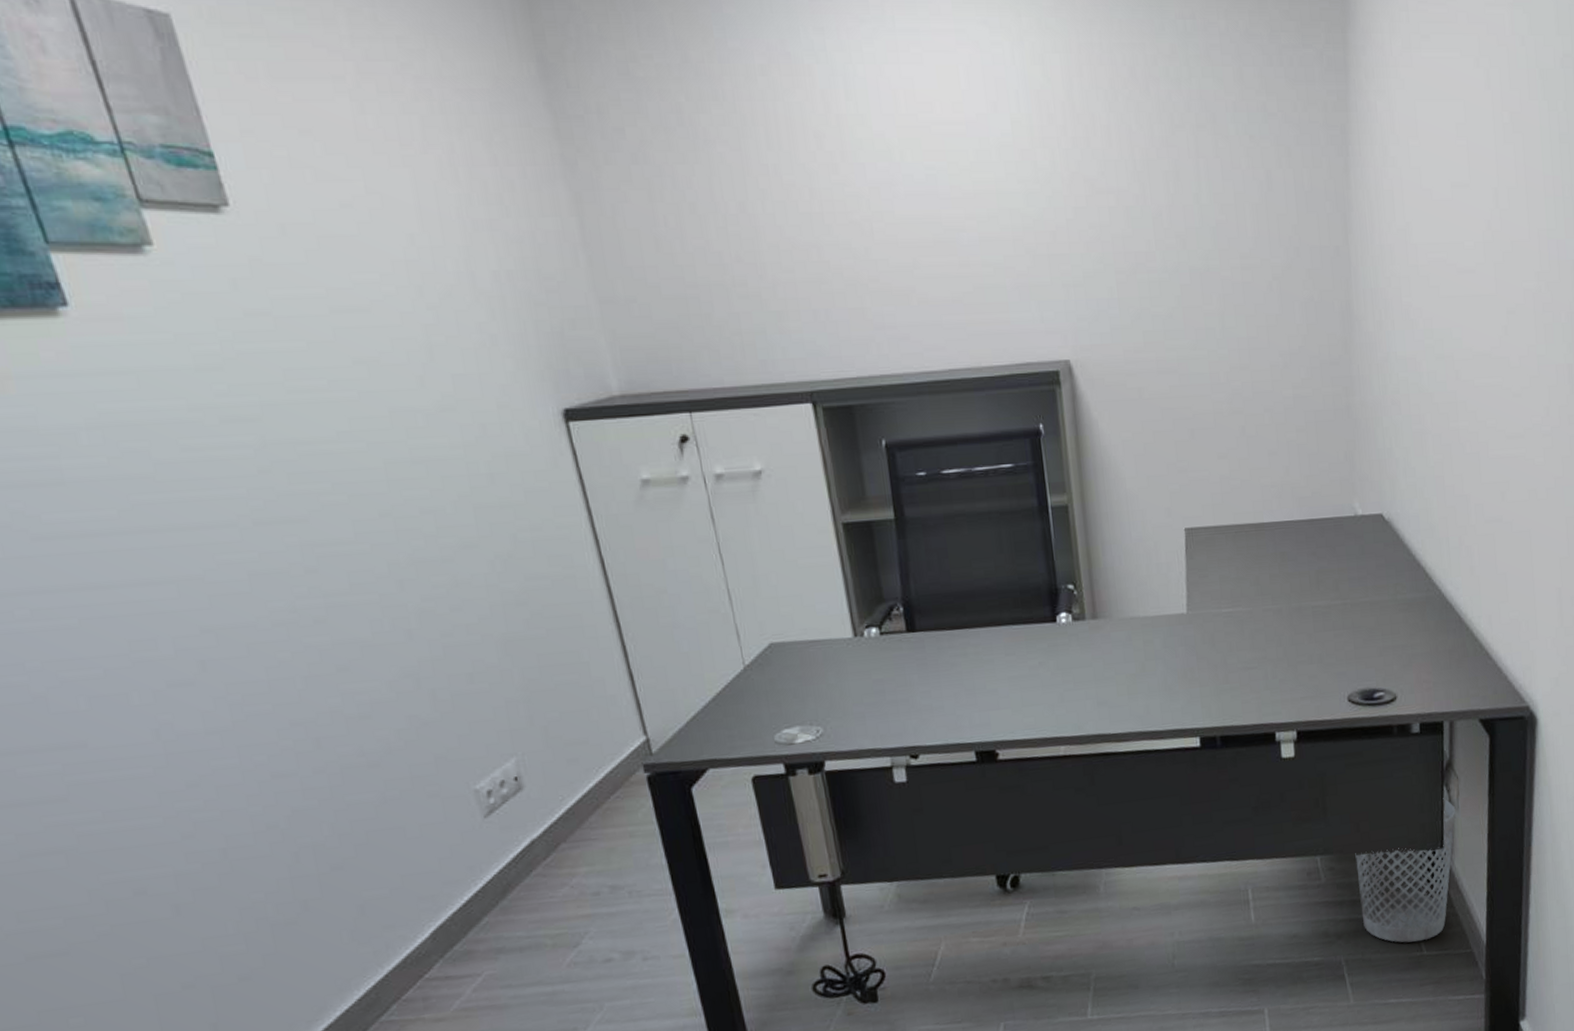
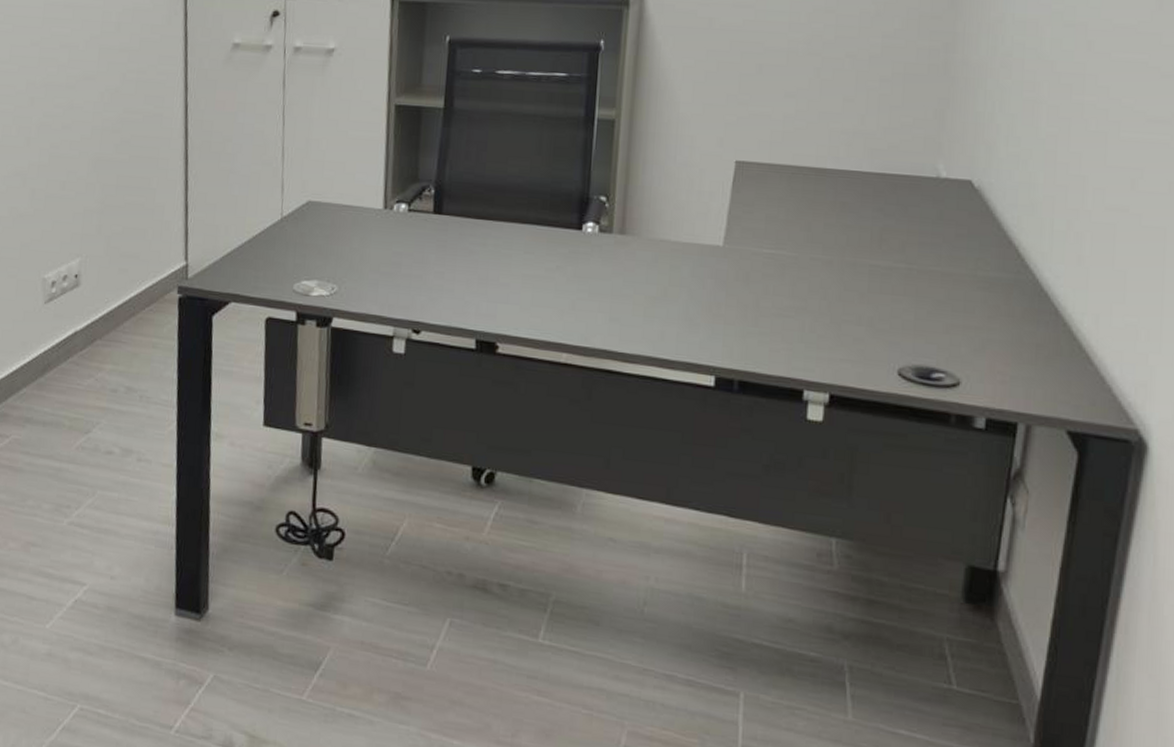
wastebasket: present [1355,798,1456,943] -> none [878,511,1019,673]

